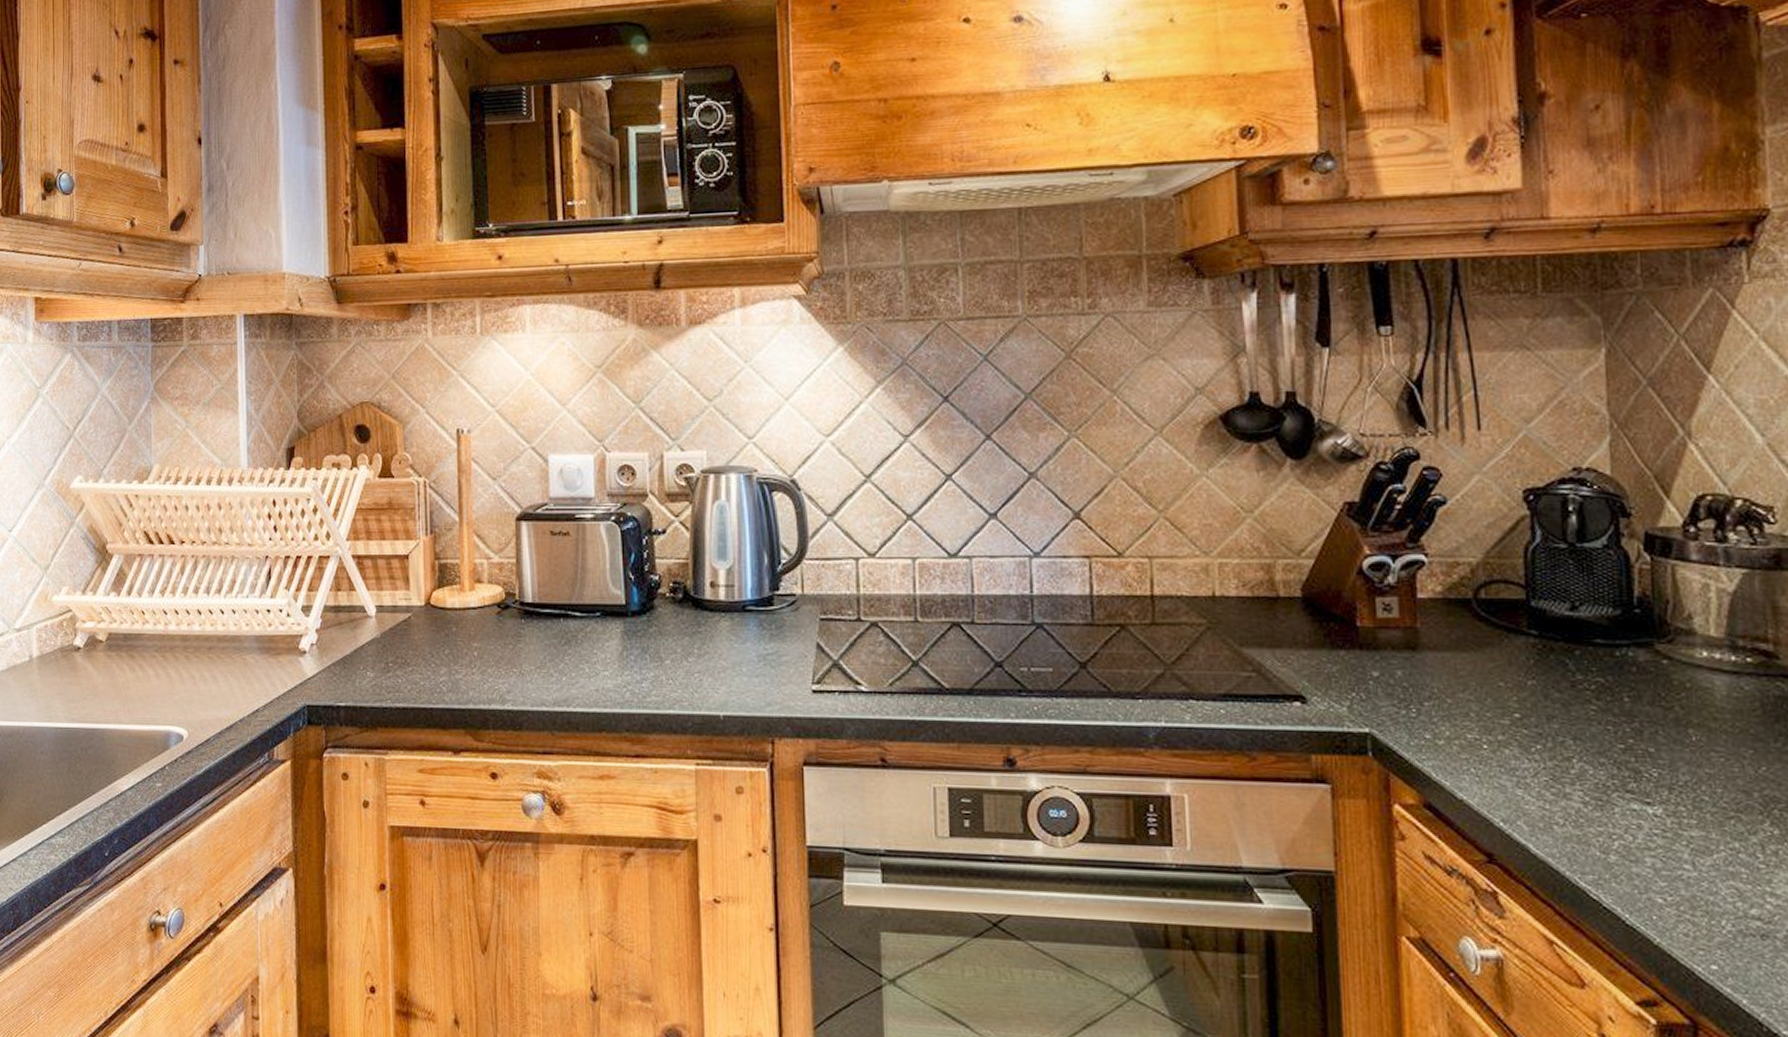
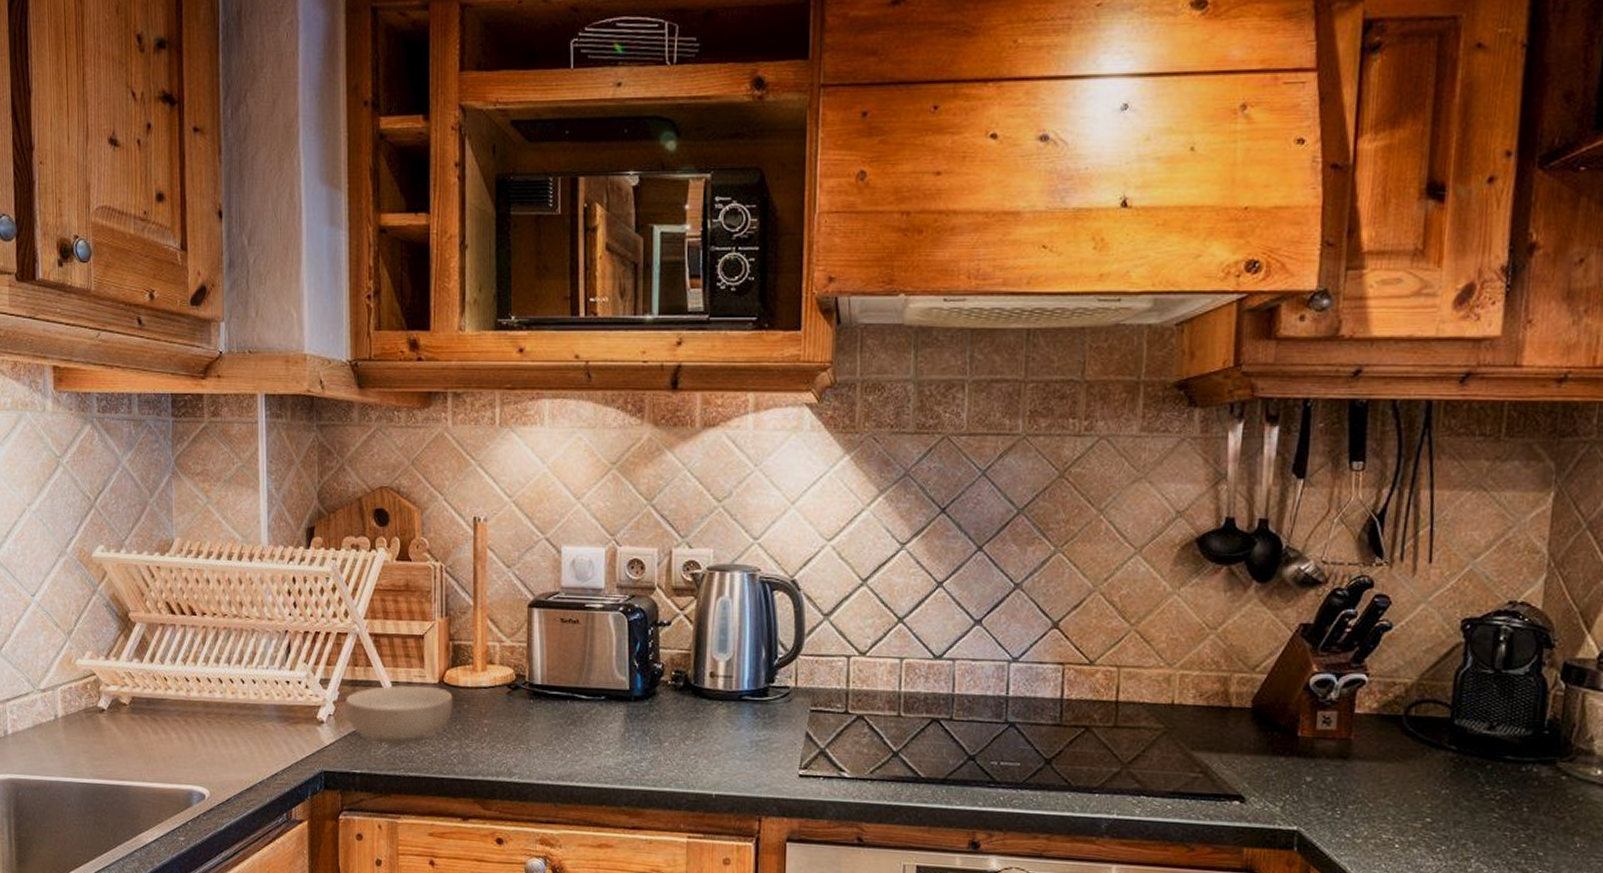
cereal bowl: none [328,608,441,675] -> present [345,684,453,746]

